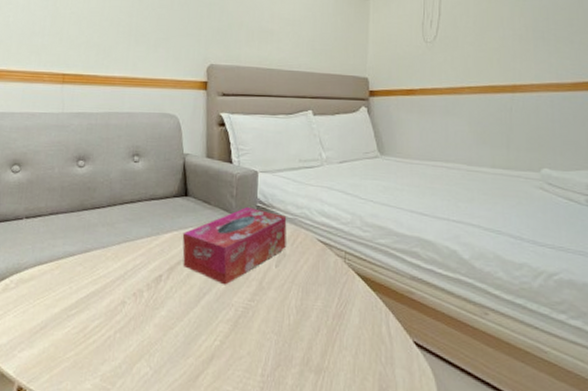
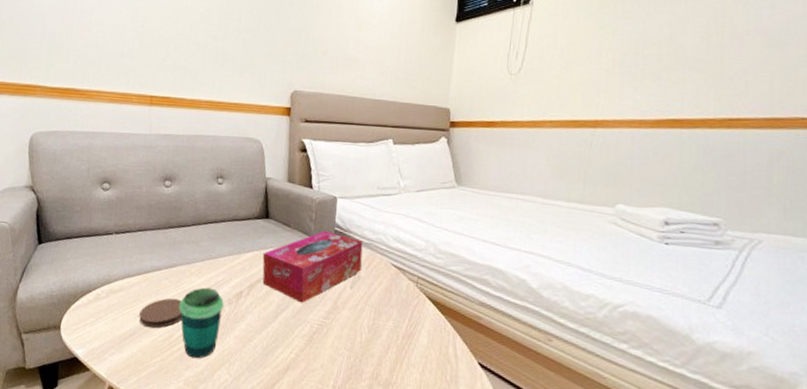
coaster: none [51,285,98,320] -> present [139,298,182,329]
cup: none [94,272,143,351] -> present [179,287,224,359]

